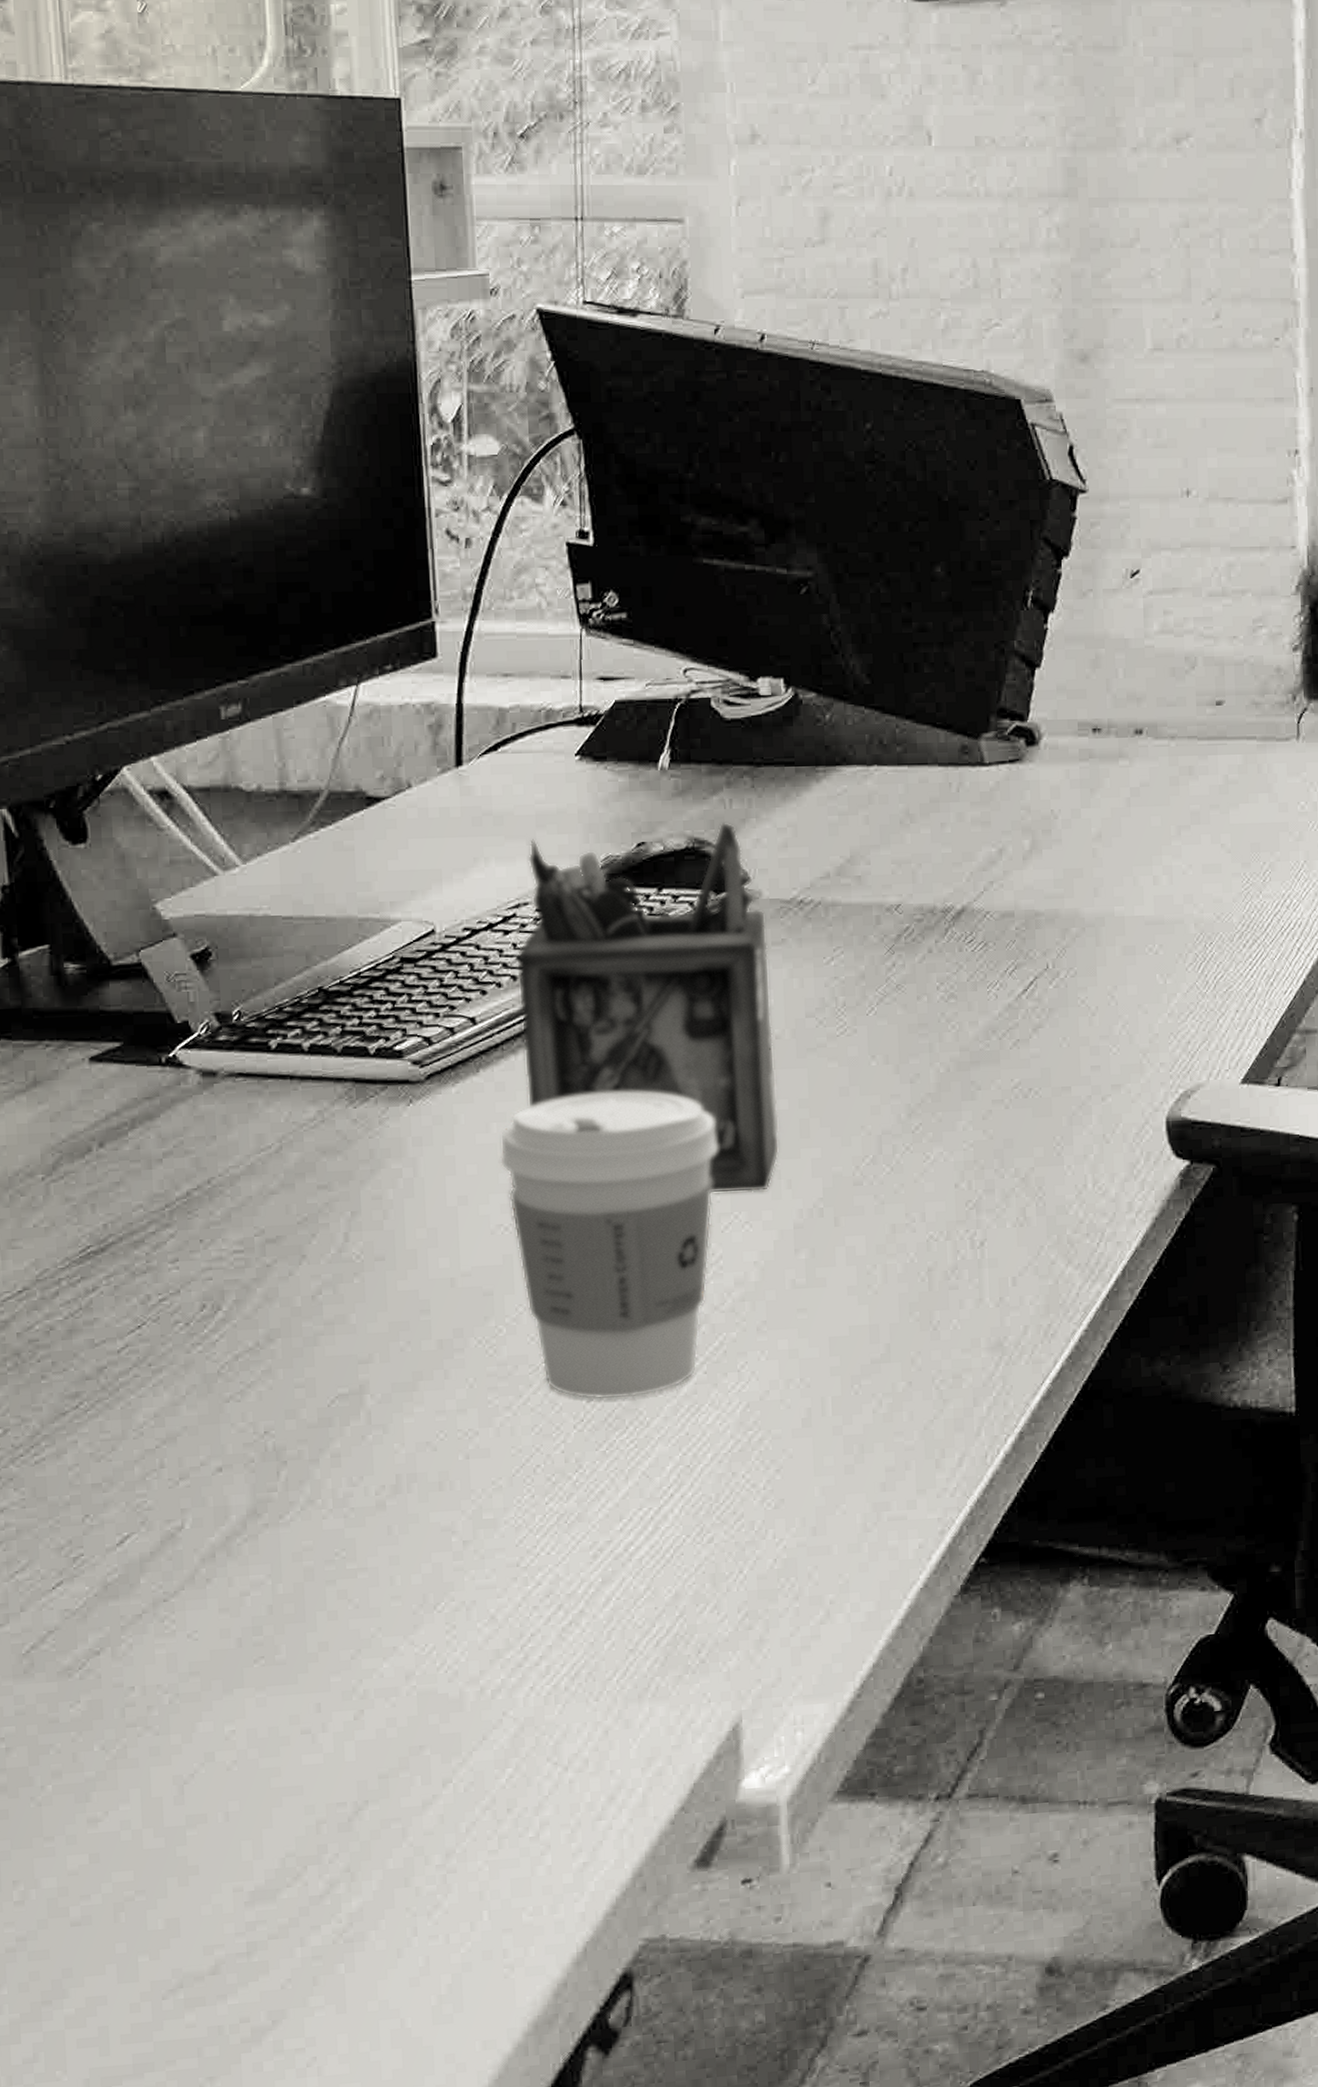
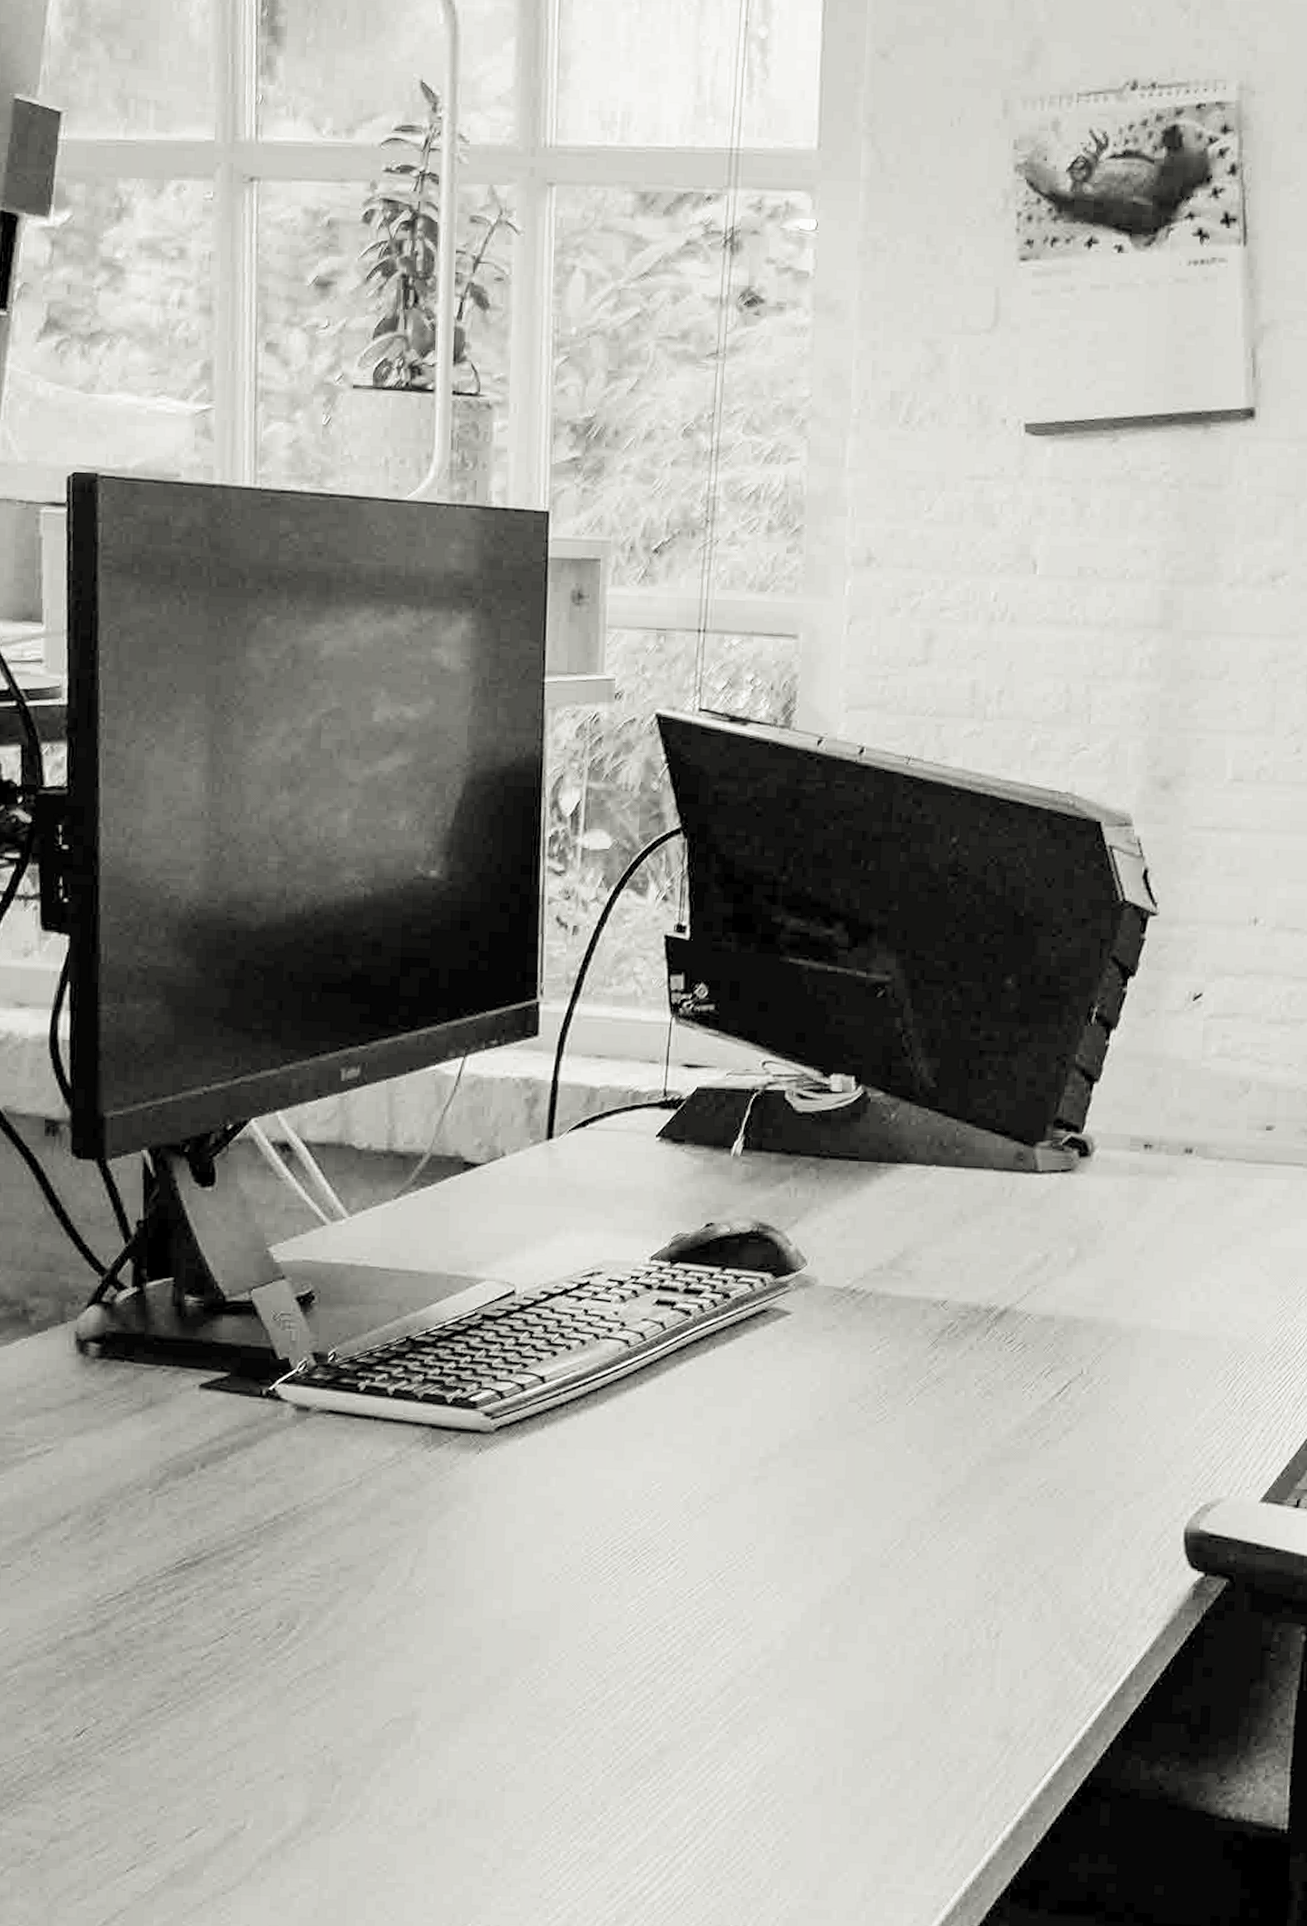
coffee cup: present [499,1091,718,1400] -> none [555,1457,757,1750]
desk organizer: present [515,822,780,1194] -> none [585,1209,820,1565]

